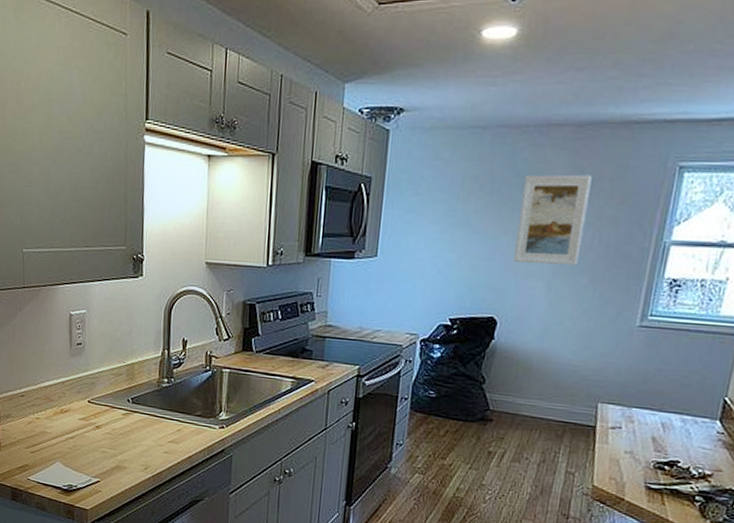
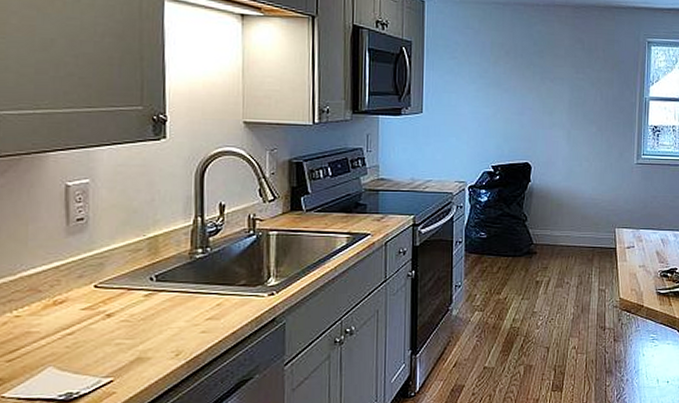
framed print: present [513,174,592,265] -> none [538,44,590,117]

